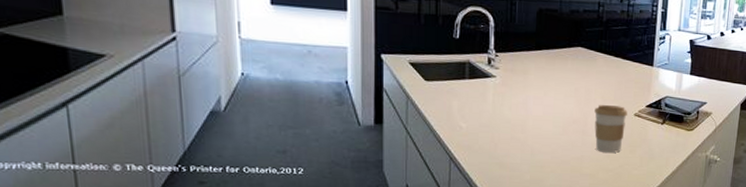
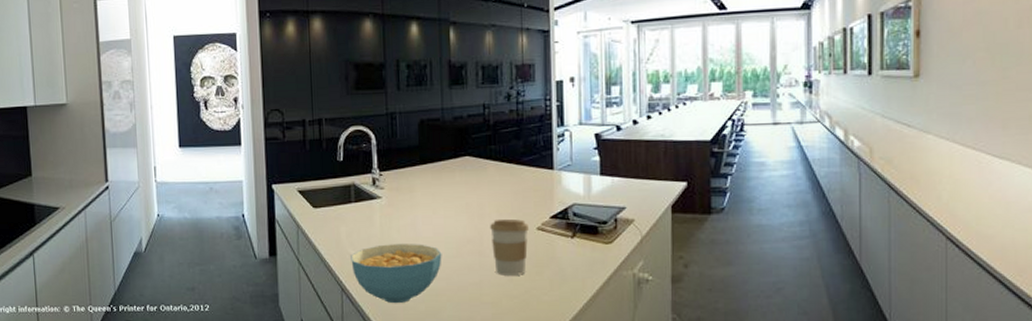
cereal bowl: none [461,119,550,173] -> present [351,243,442,304]

